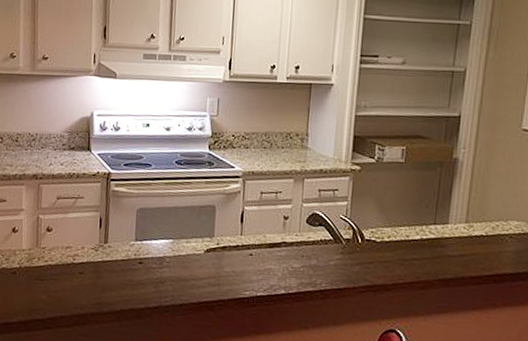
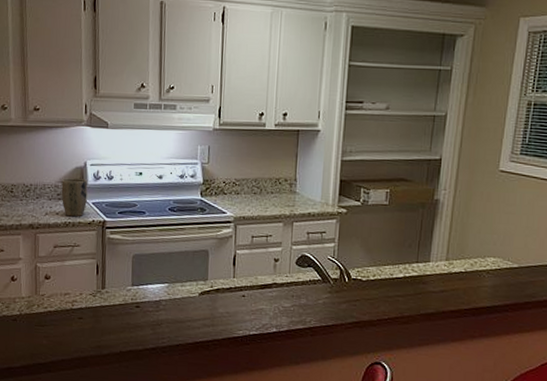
plant pot: none [67,128,94,168] -> present [61,178,88,217]

